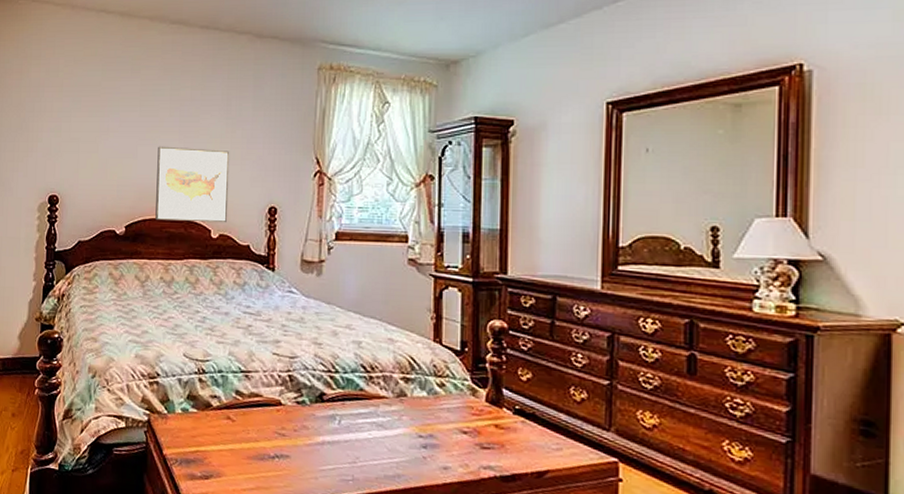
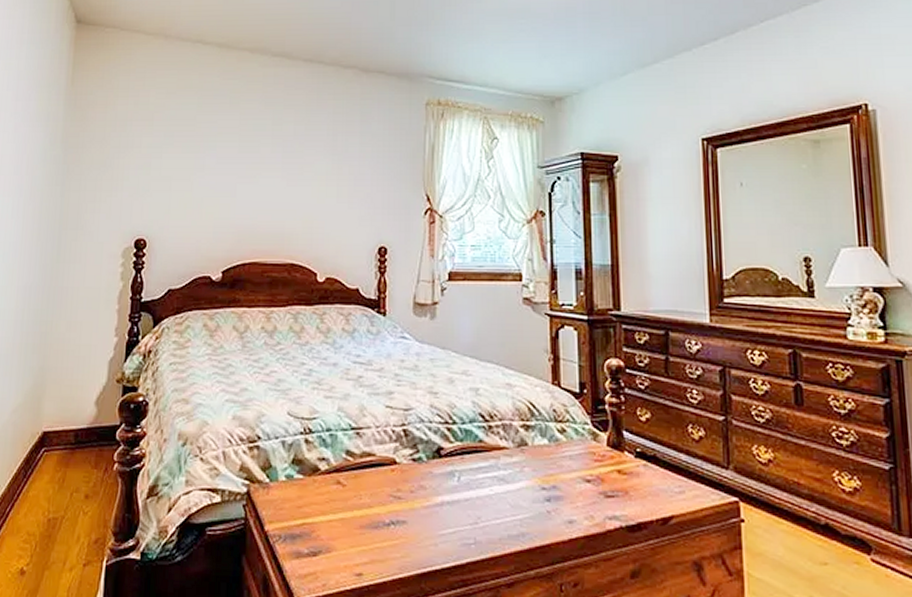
wall art: present [155,146,230,222] -> none [256,184,337,265]

